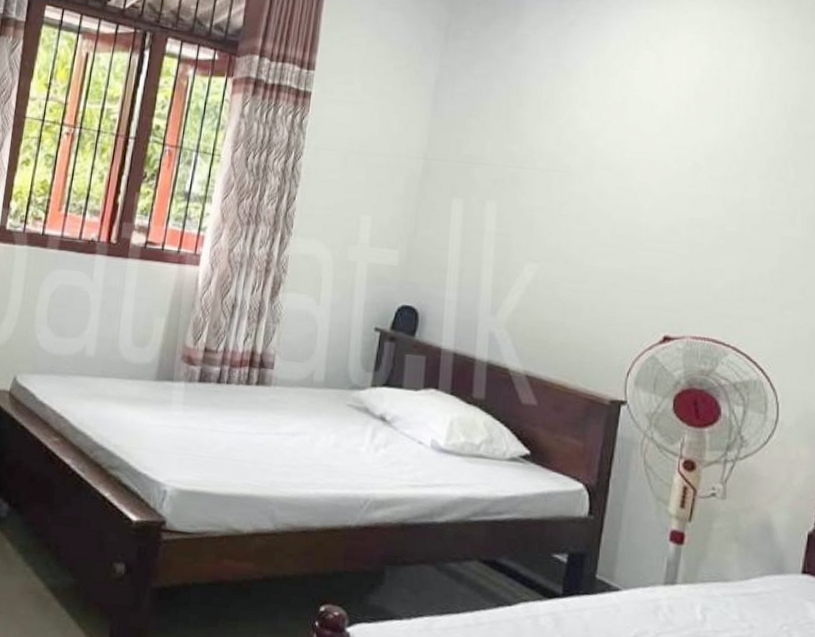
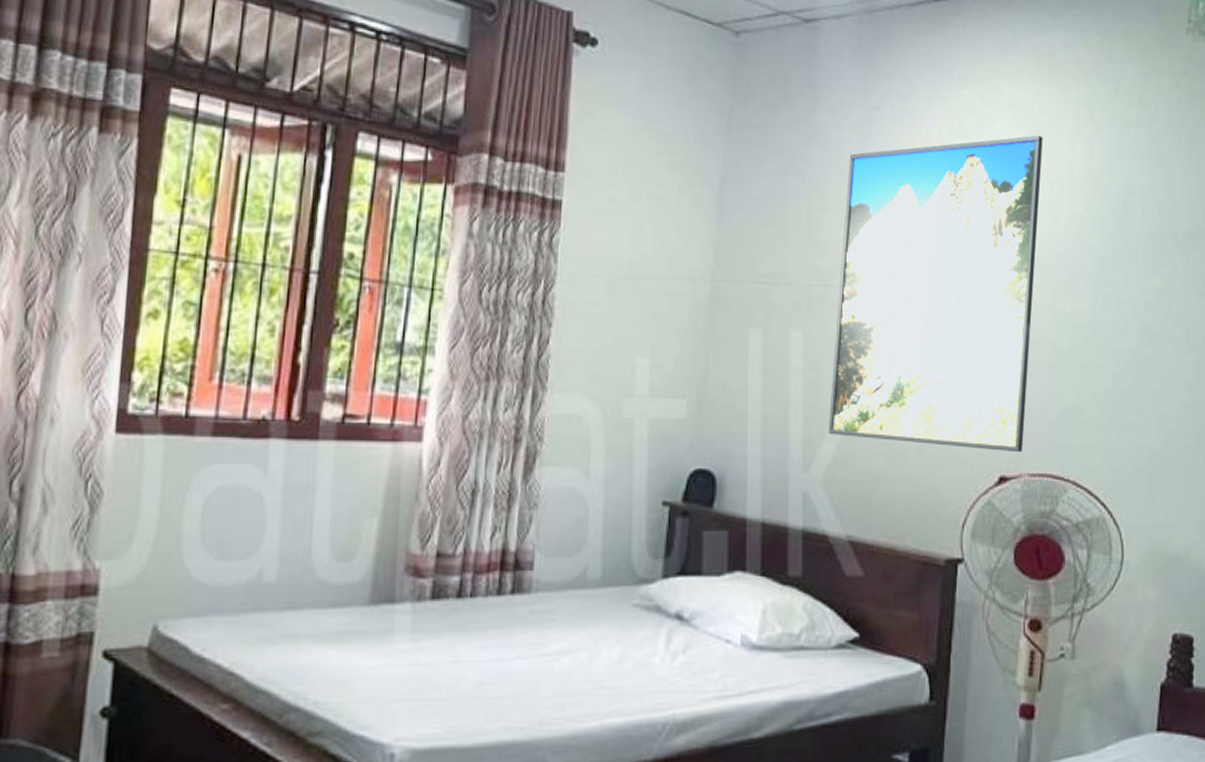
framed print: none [513,48,724,318] -> present [828,135,1043,453]

